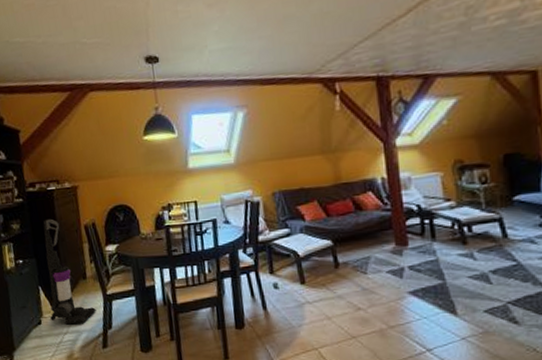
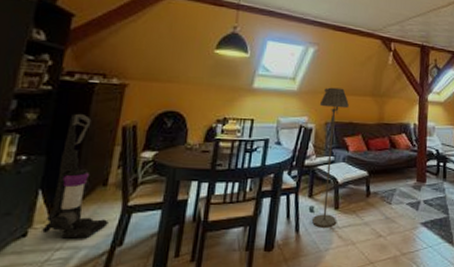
floor lamp: none [262,151,305,304] -> present [311,87,349,228]

